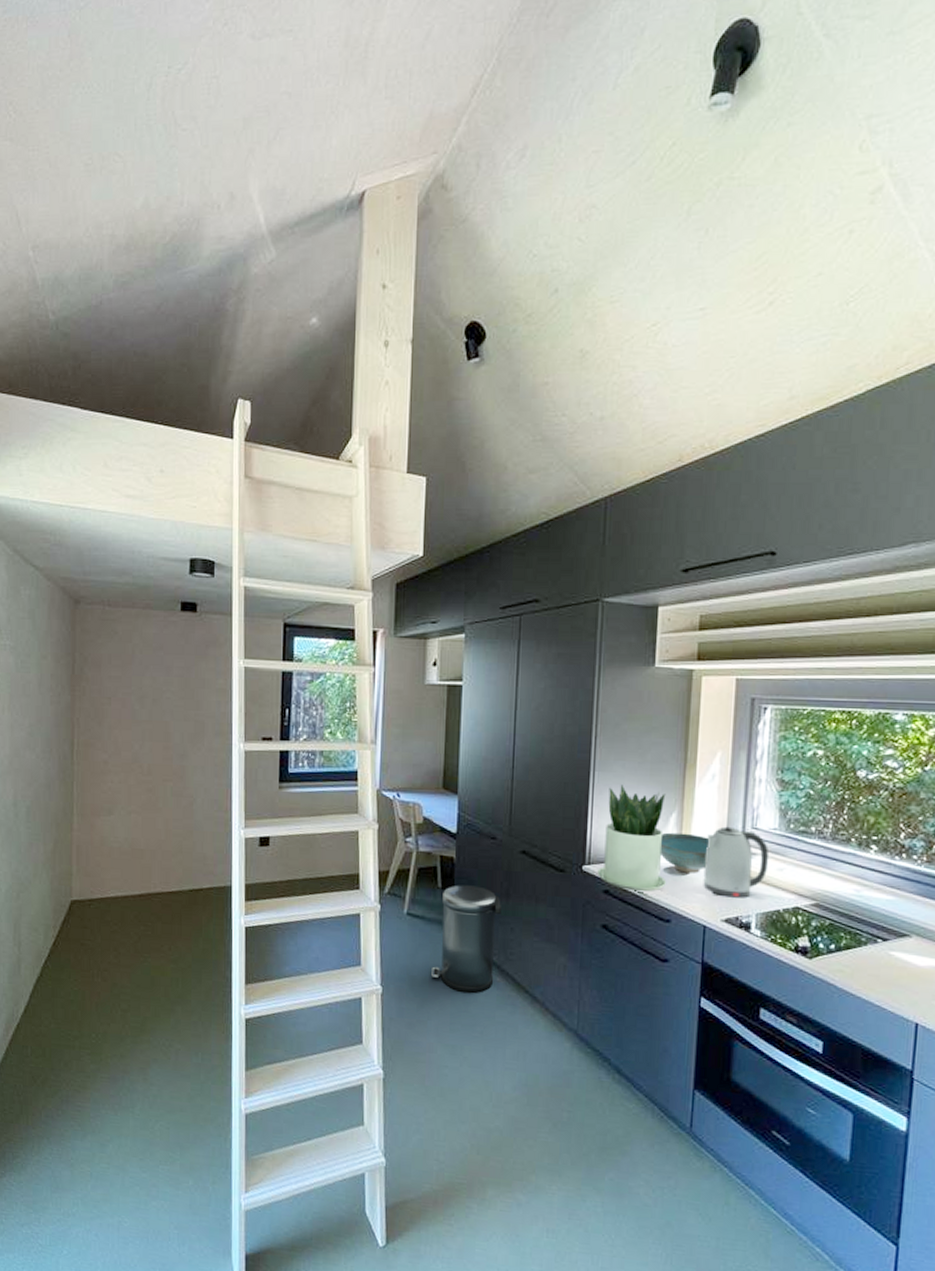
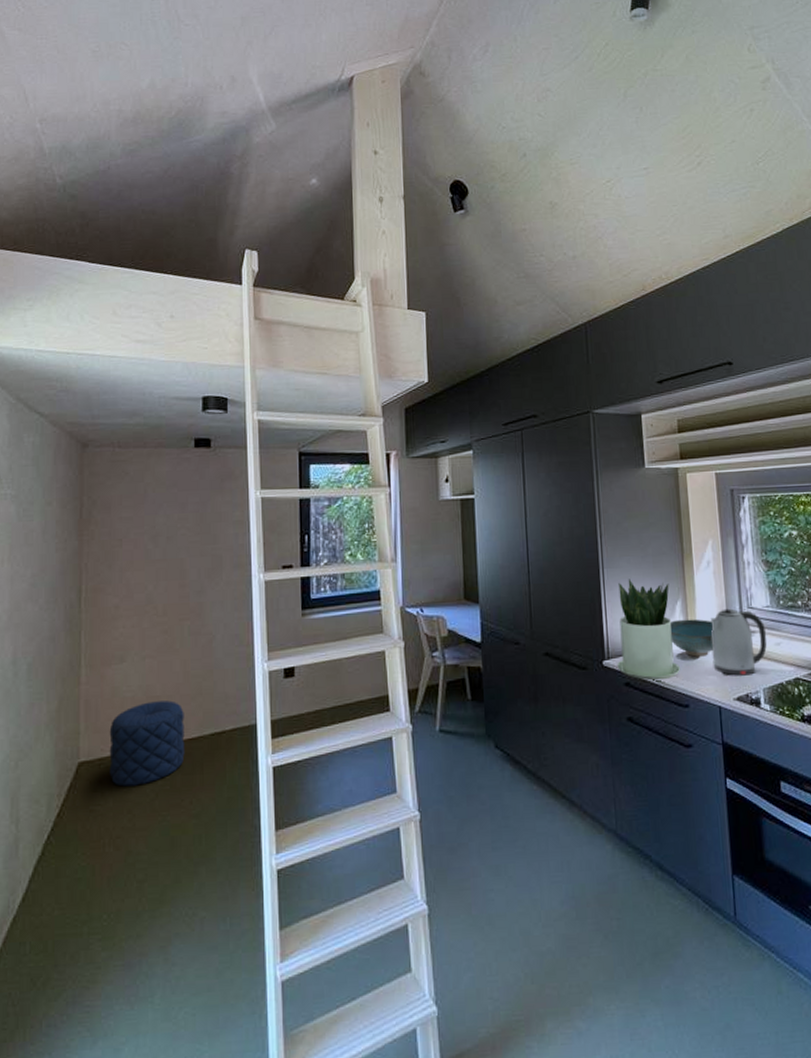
pouf: none [98,853,165,928] -> present [109,700,185,787]
pedal bin: present [431,885,501,994] -> none [468,693,531,807]

